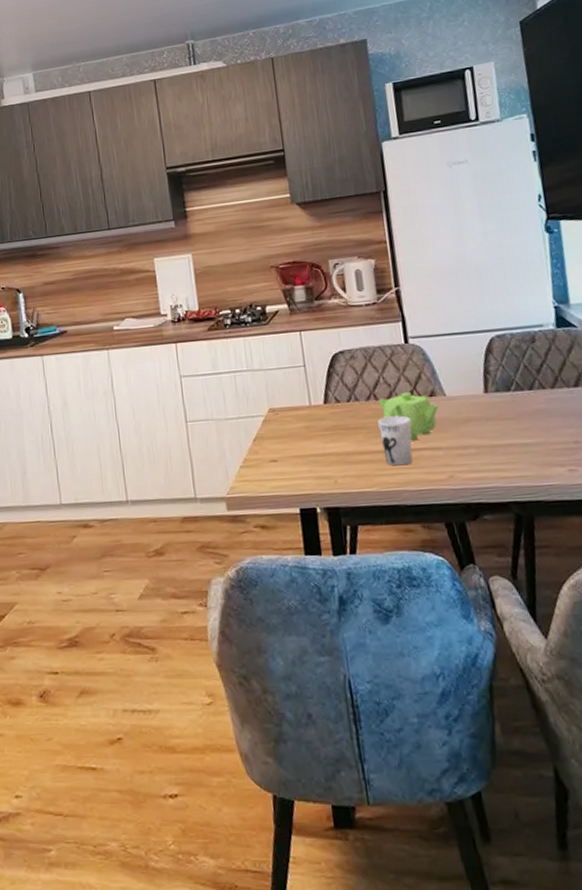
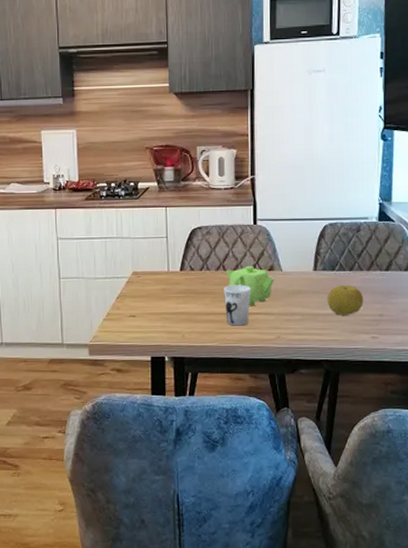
fruit: none [505,407,553,445] -> present [327,285,364,315]

